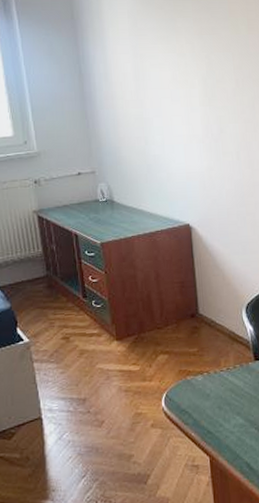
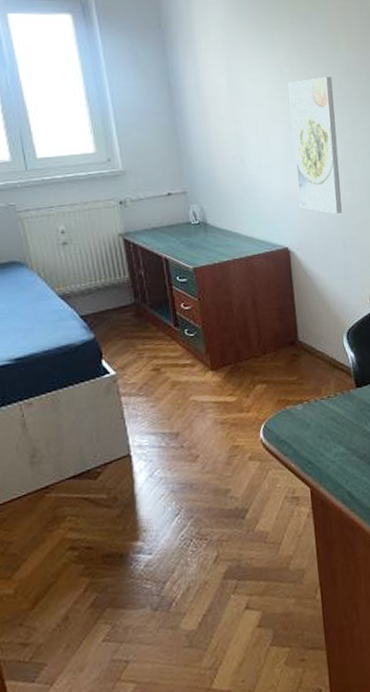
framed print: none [191,60,242,192] -> present [288,77,342,214]

